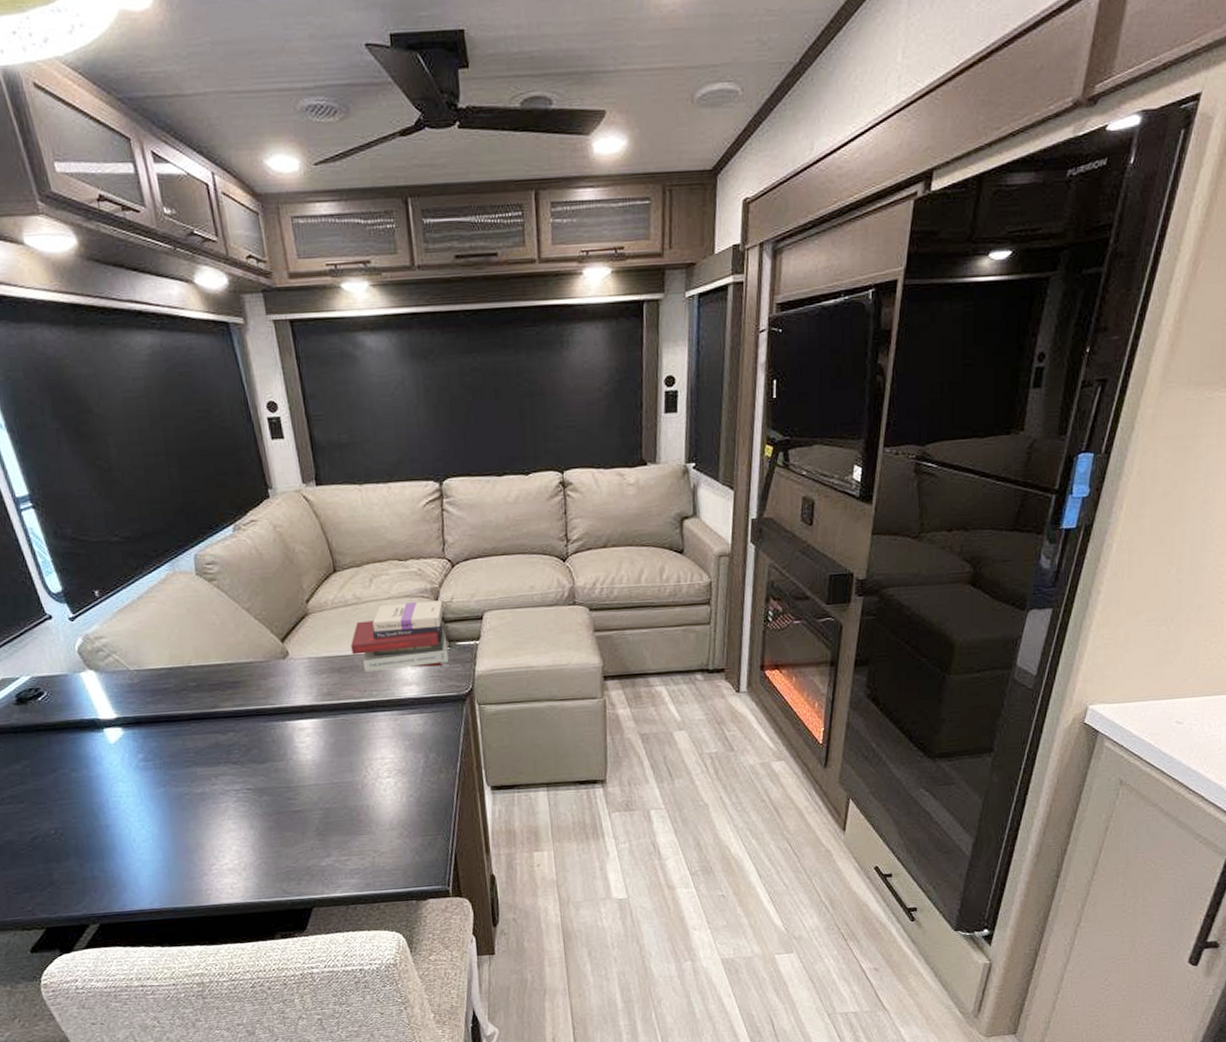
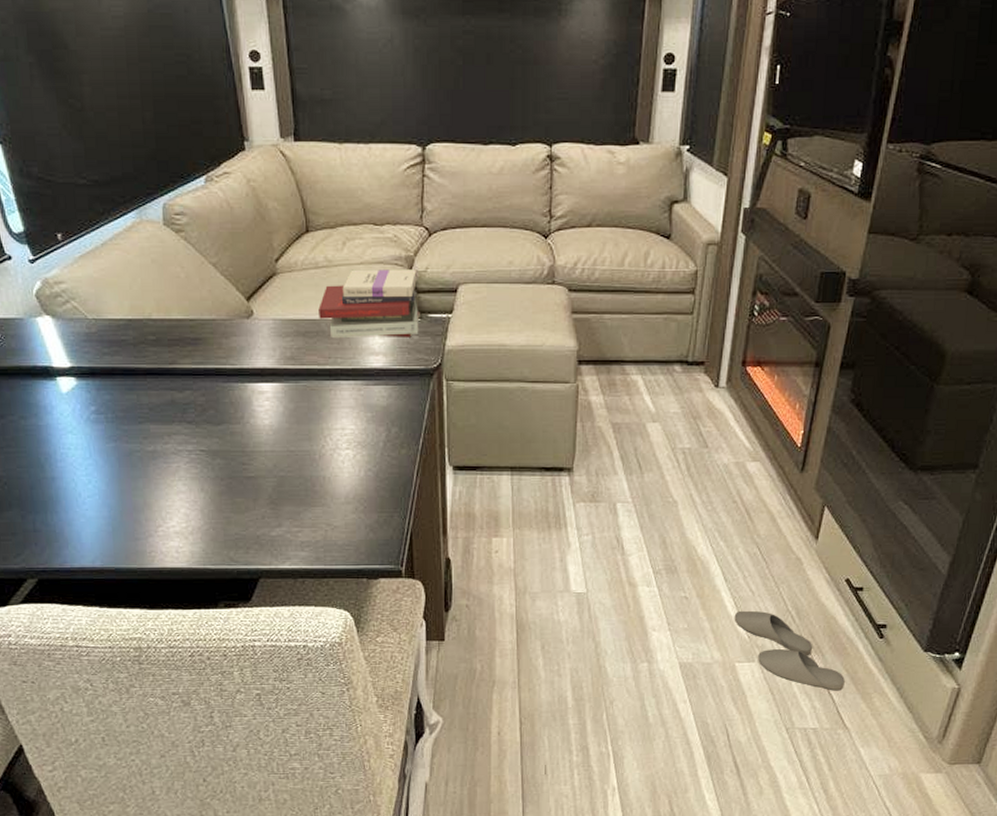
slippers: none [770,903,881,975] -> present [734,610,845,691]

